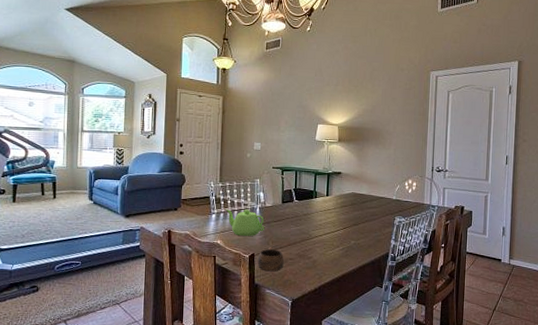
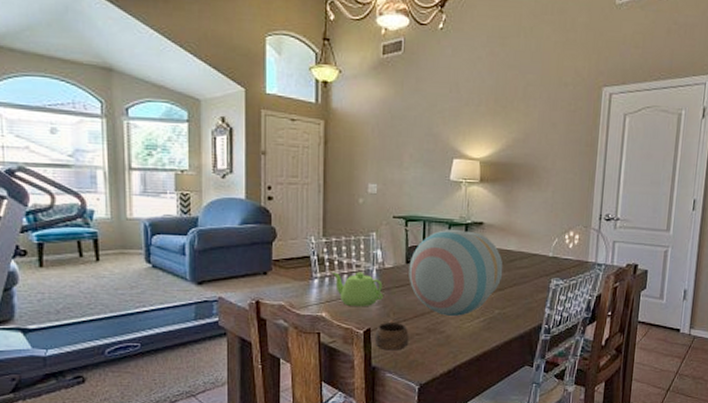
vase: none [284,177,357,245] -> present [409,229,503,316]

